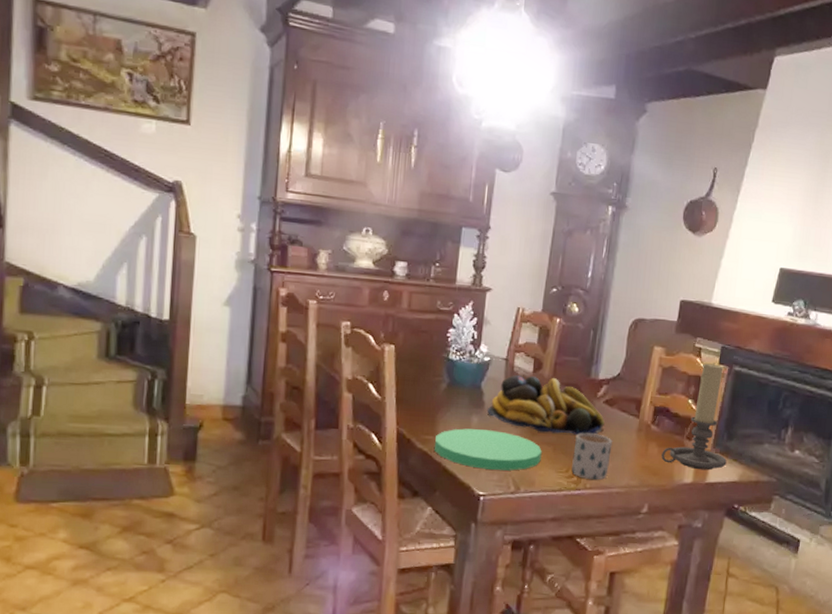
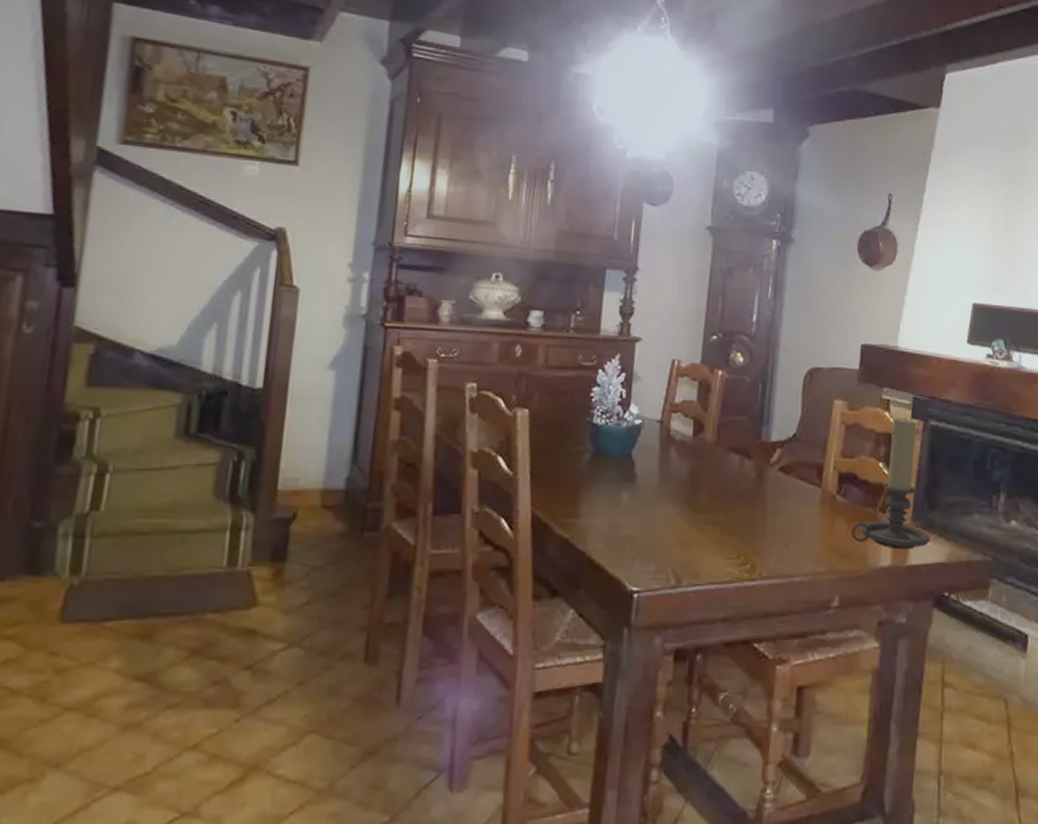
plate: present [434,428,542,471] -> none [576,508,707,559]
fruit bowl: present [488,375,605,436] -> none [640,440,781,512]
mug: present [571,433,612,480] -> none [744,508,791,568]

